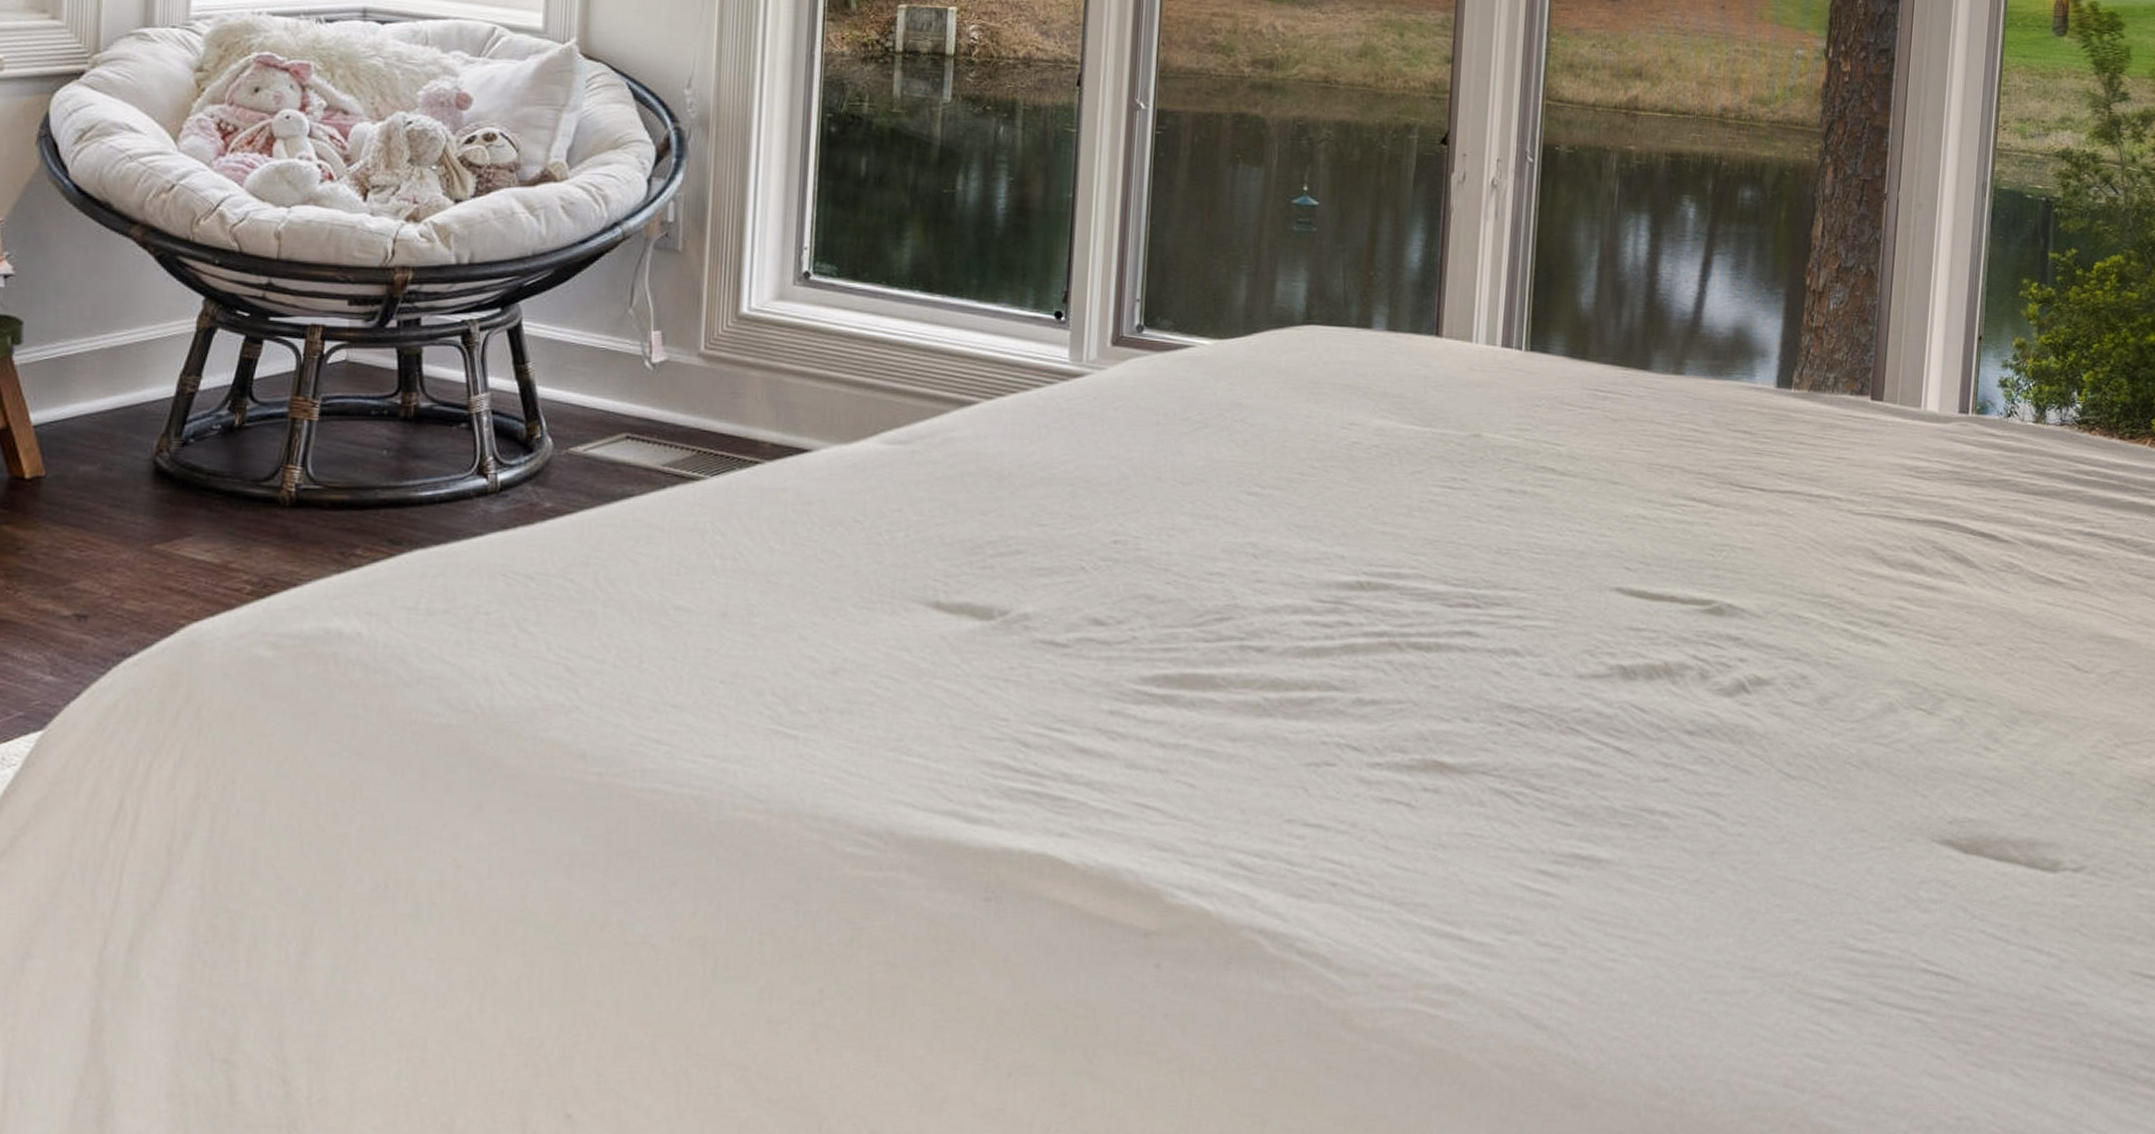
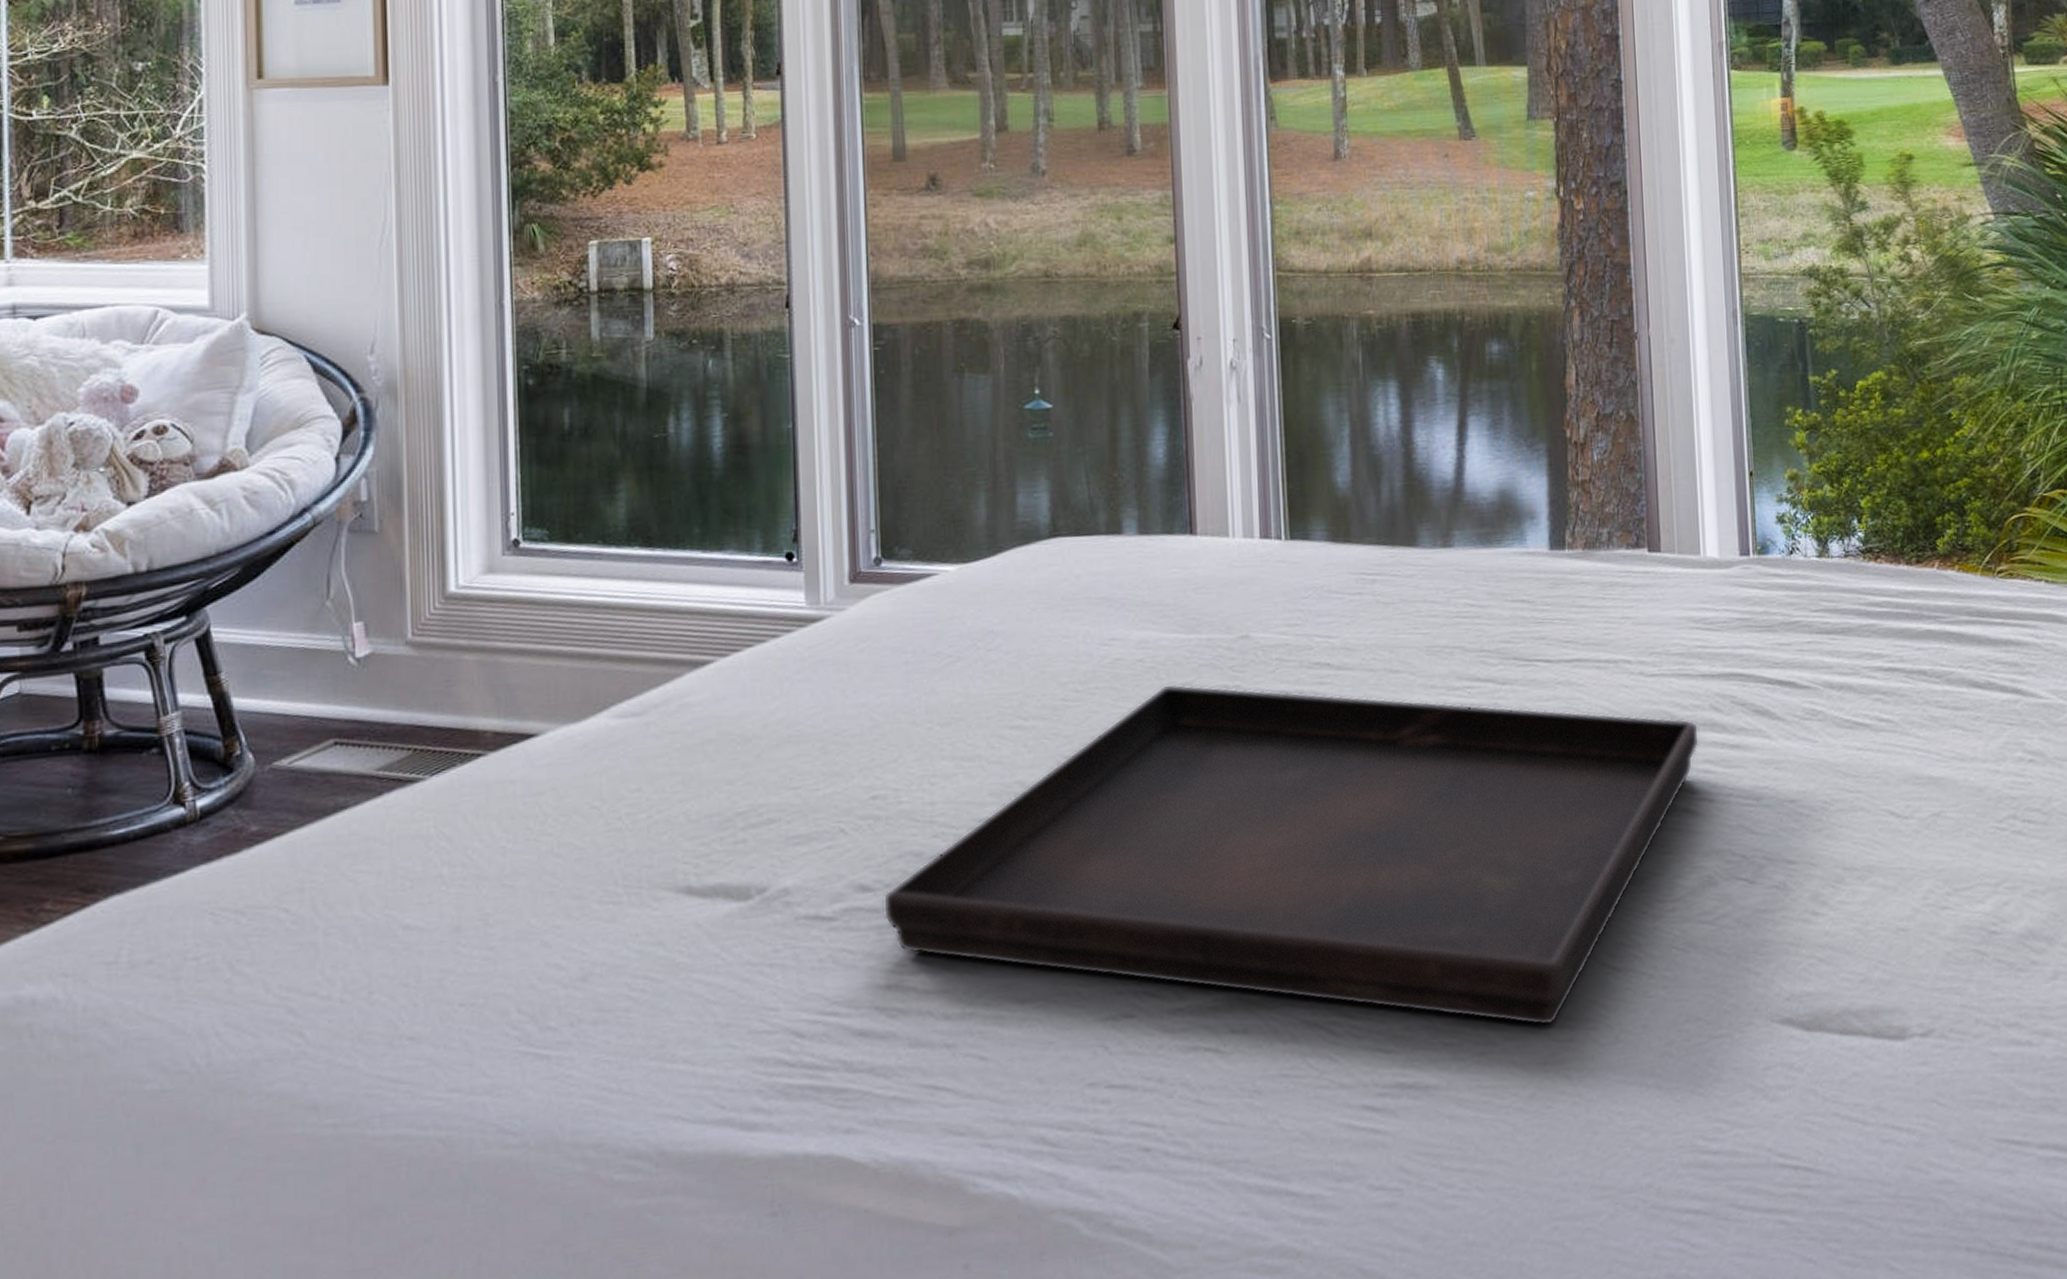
serving tray: none [1113,470,1899,820] -> present [882,683,1700,1026]

